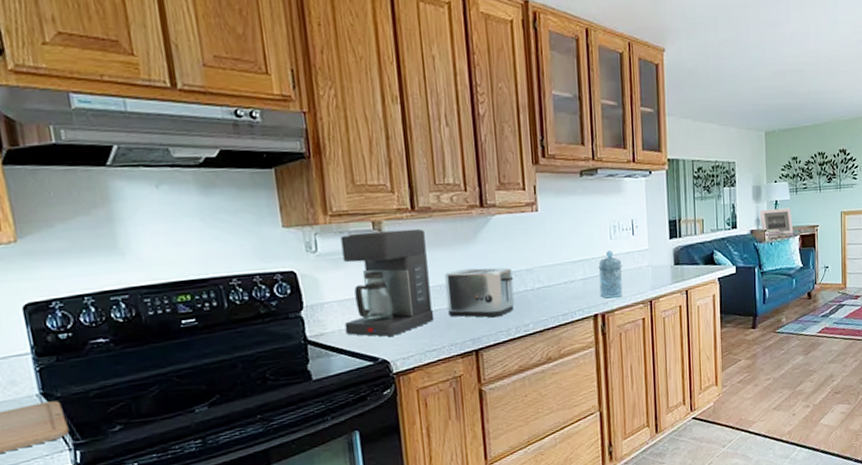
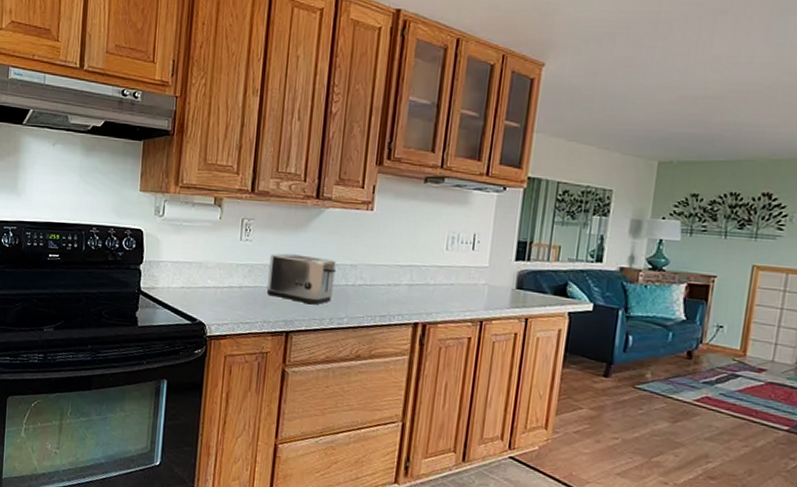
coffee maker: present [340,228,435,337] -> none [173,205,259,302]
canister: present [598,250,623,299] -> none [424,261,455,311]
picture frame: present [759,207,794,236] -> none [635,247,680,281]

